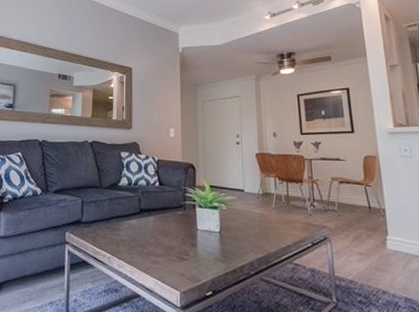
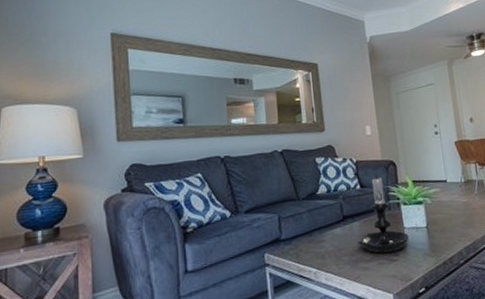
candle holder: none [151,174,201,251] -> present [357,174,409,253]

